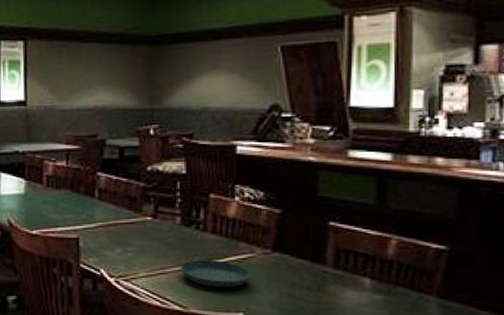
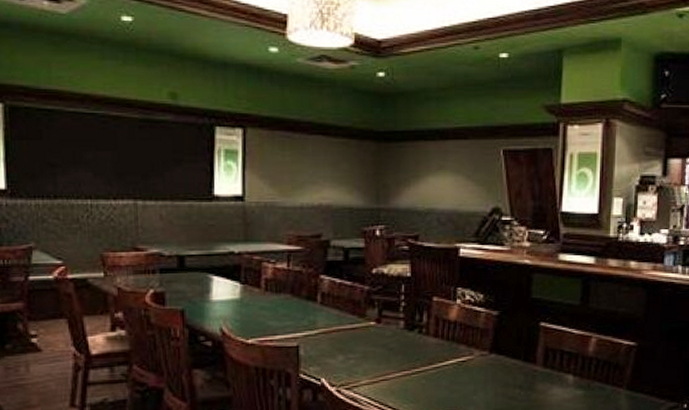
saucer: present [181,260,250,288] -> none [403,364,469,392]

